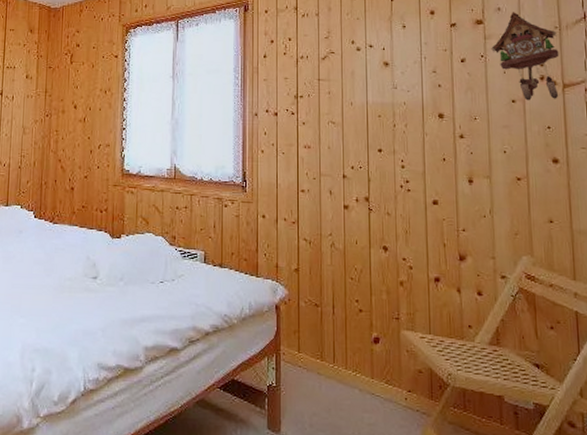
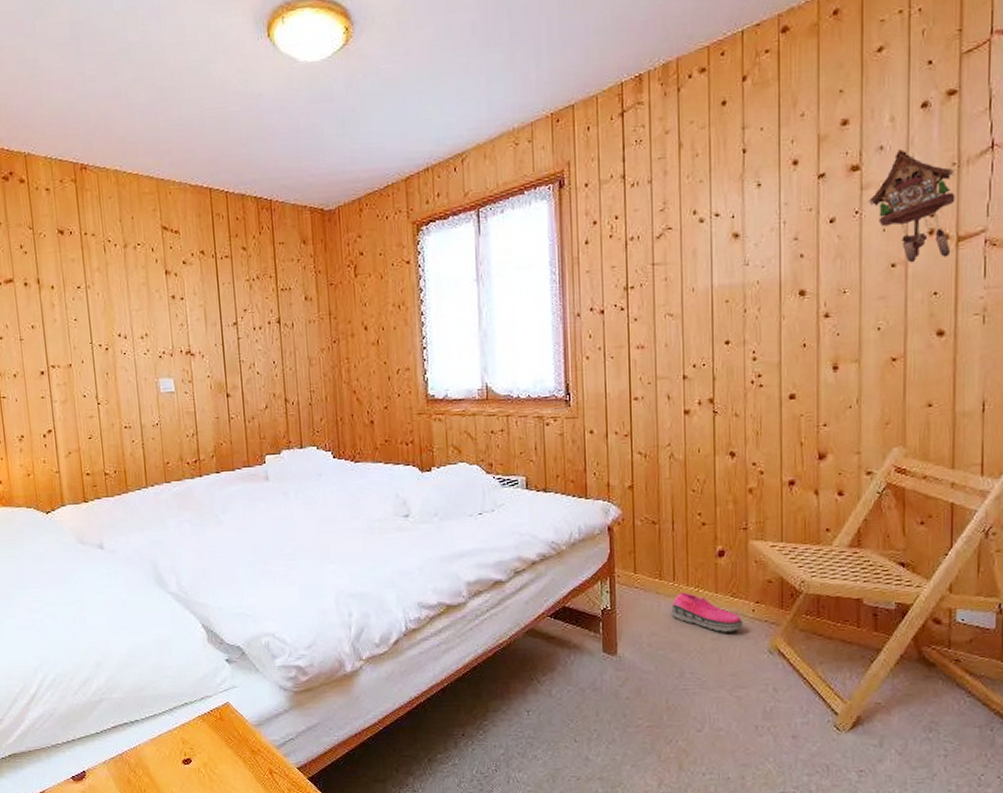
shoe: none [331,375,397,420] -> present [671,592,744,633]

